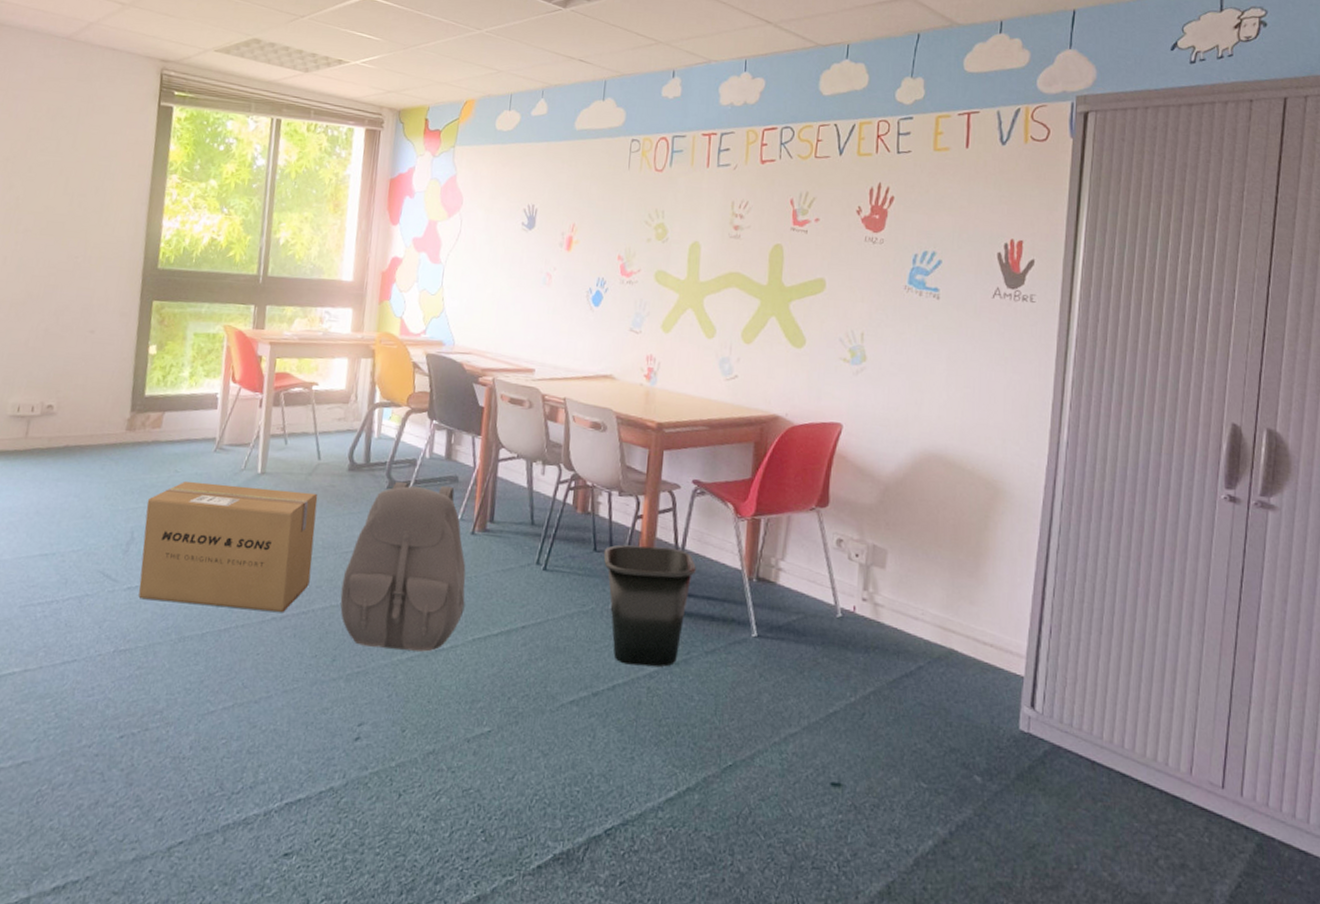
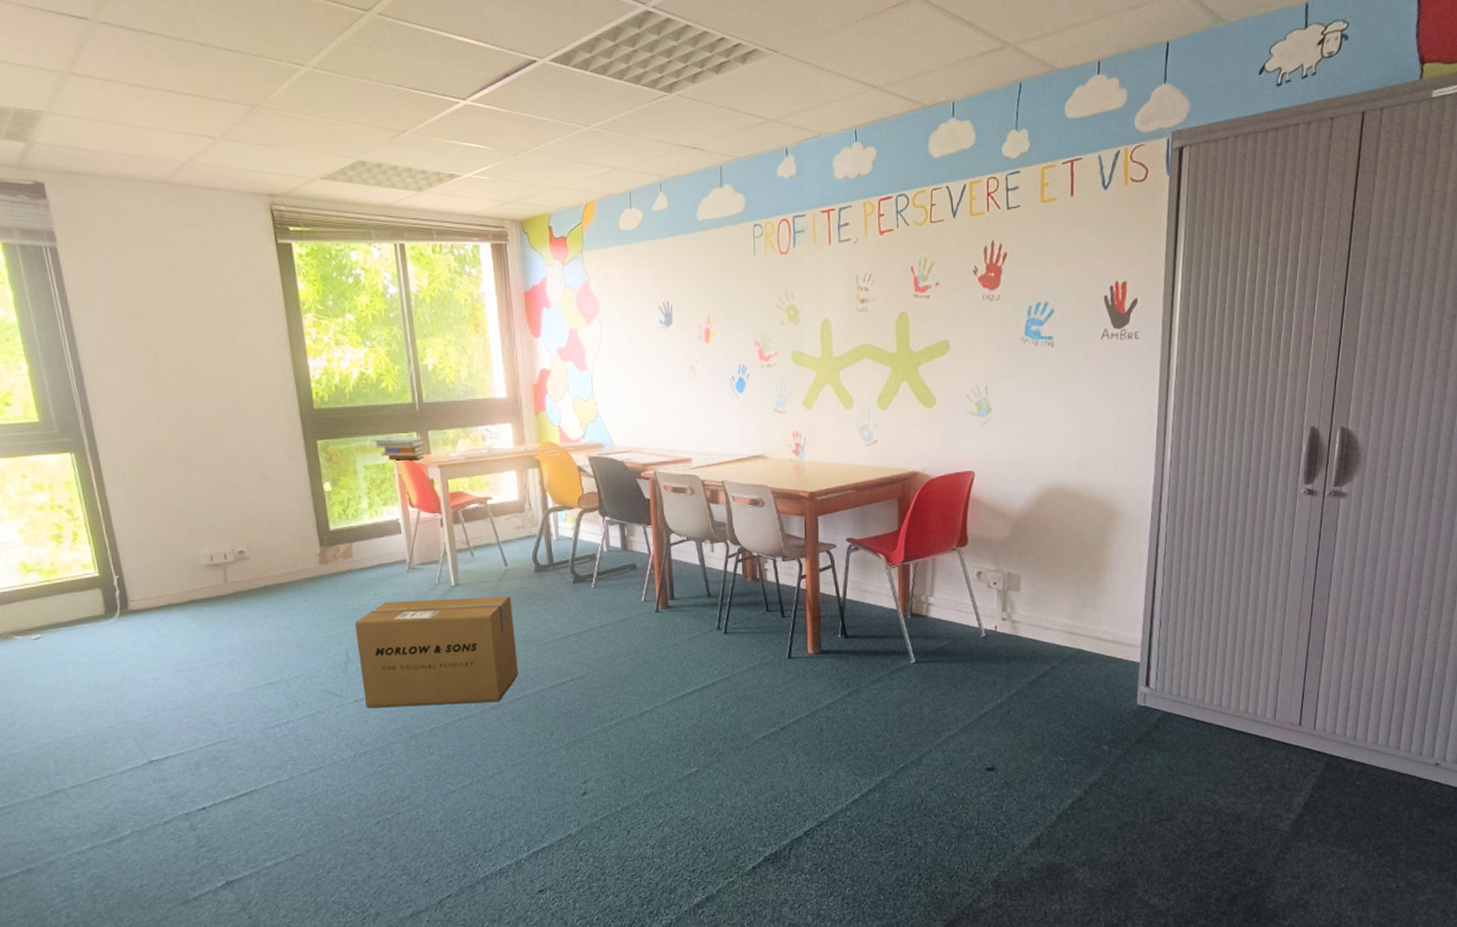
books: none [208,305,261,334] -> present [372,436,425,461]
backpack: present [340,481,466,652] -> none [547,573,661,719]
waste bin: present [603,544,696,667] -> none [775,599,857,701]

